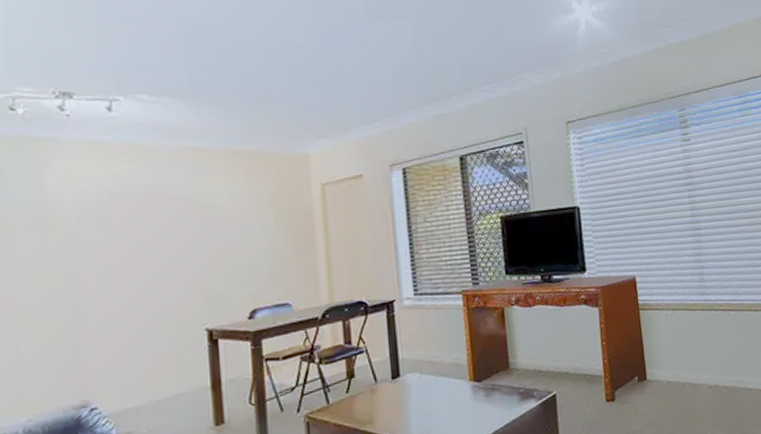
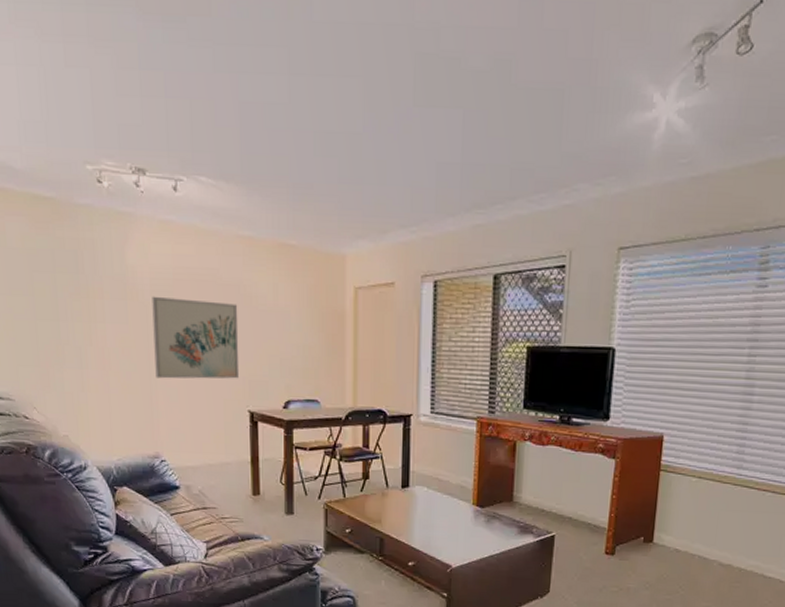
wall art: none [79,217,194,313] -> present [152,296,240,379]

